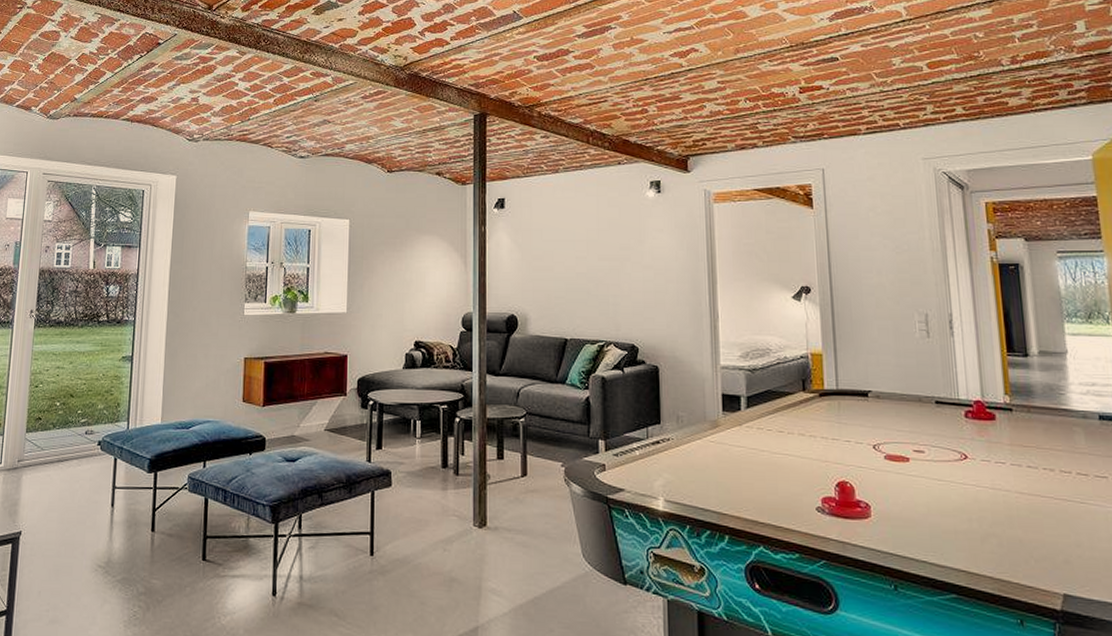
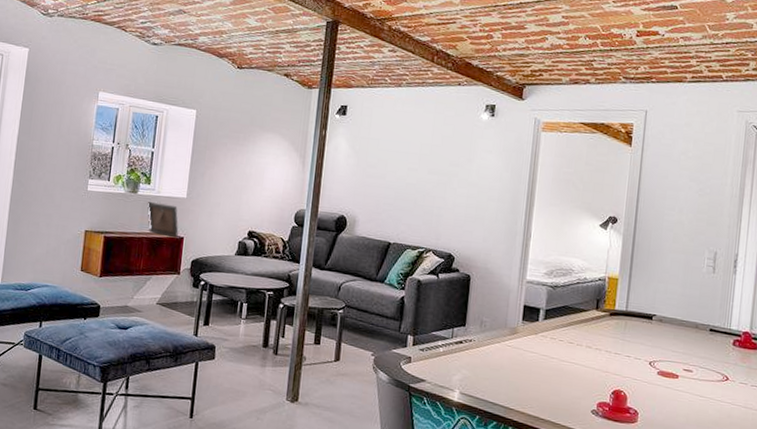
picture frame: none [307,321,341,357] -> present [147,202,179,238]

